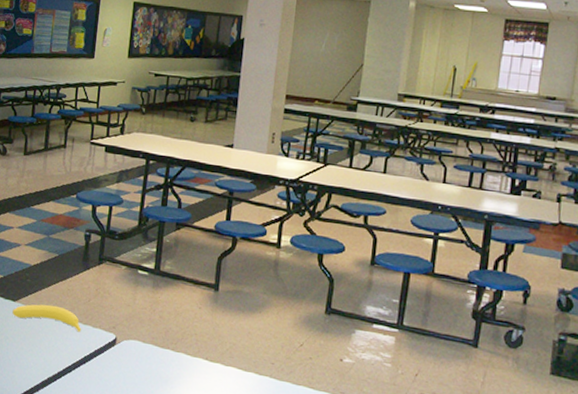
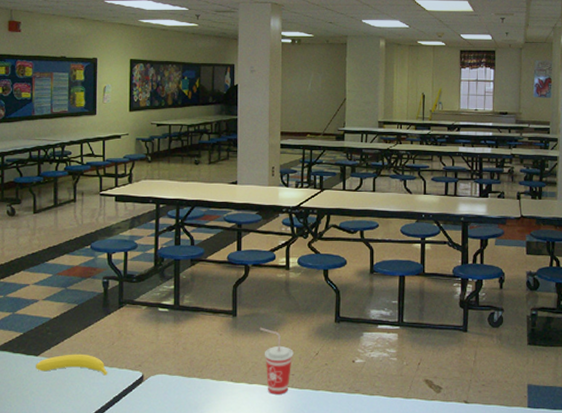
beverage cup: none [241,306,276,383] -> present [259,327,294,395]

